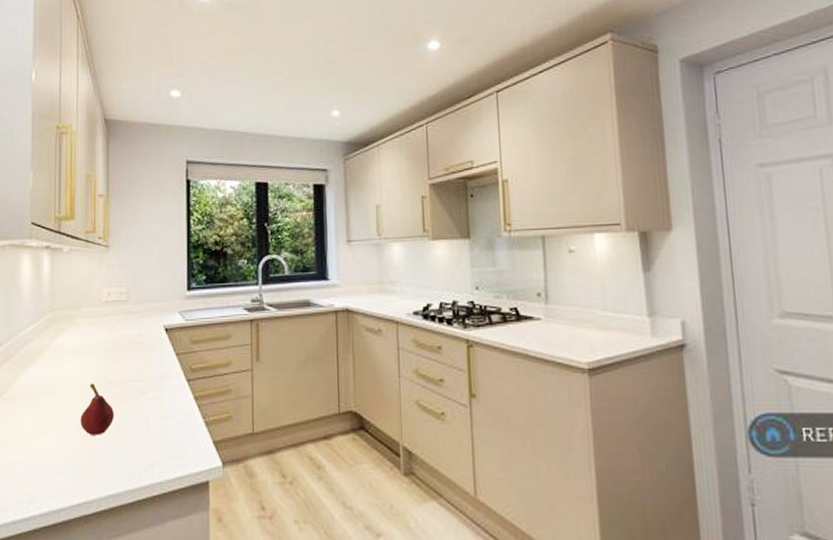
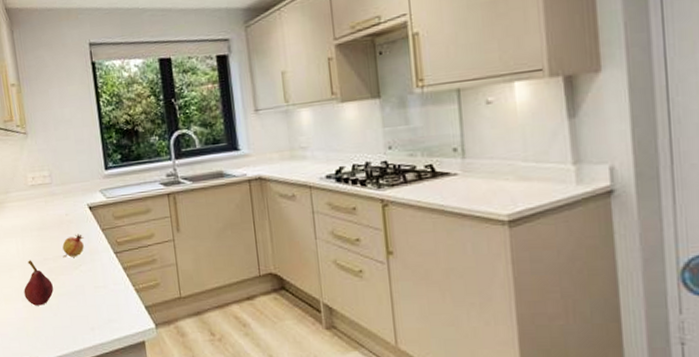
fruit: none [129,357,155,383] -> present [62,234,84,258]

